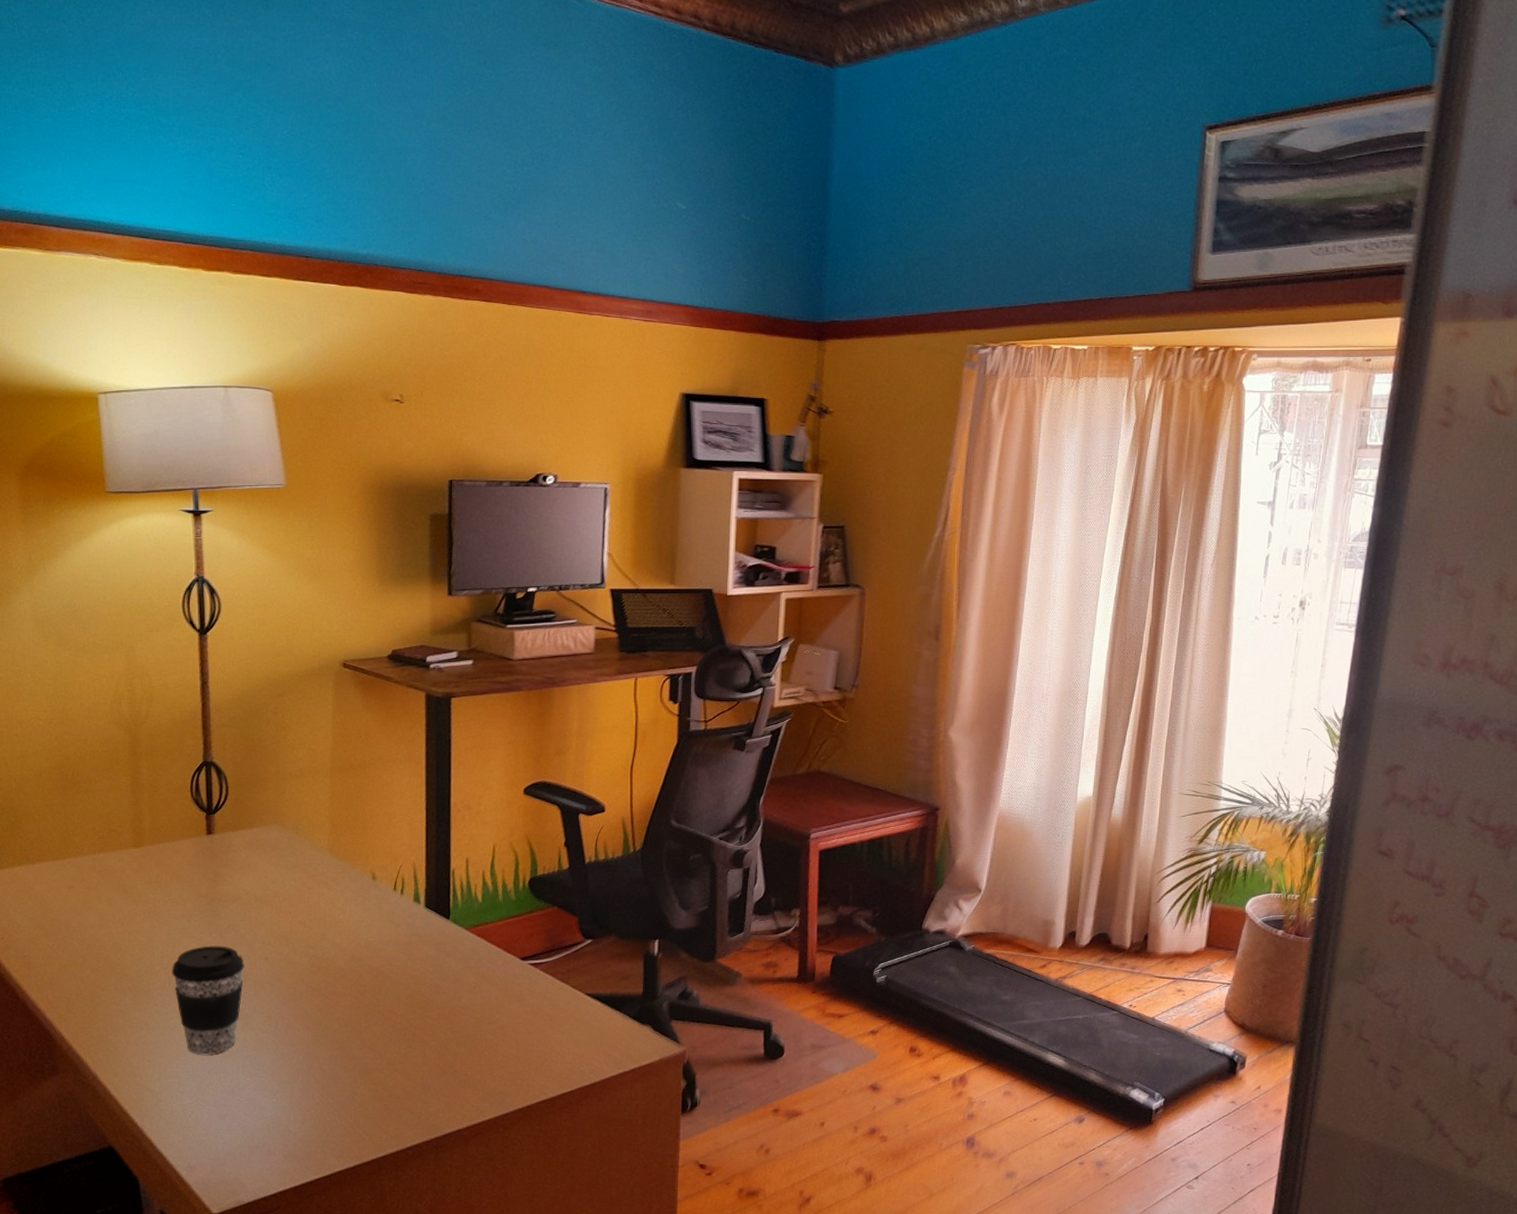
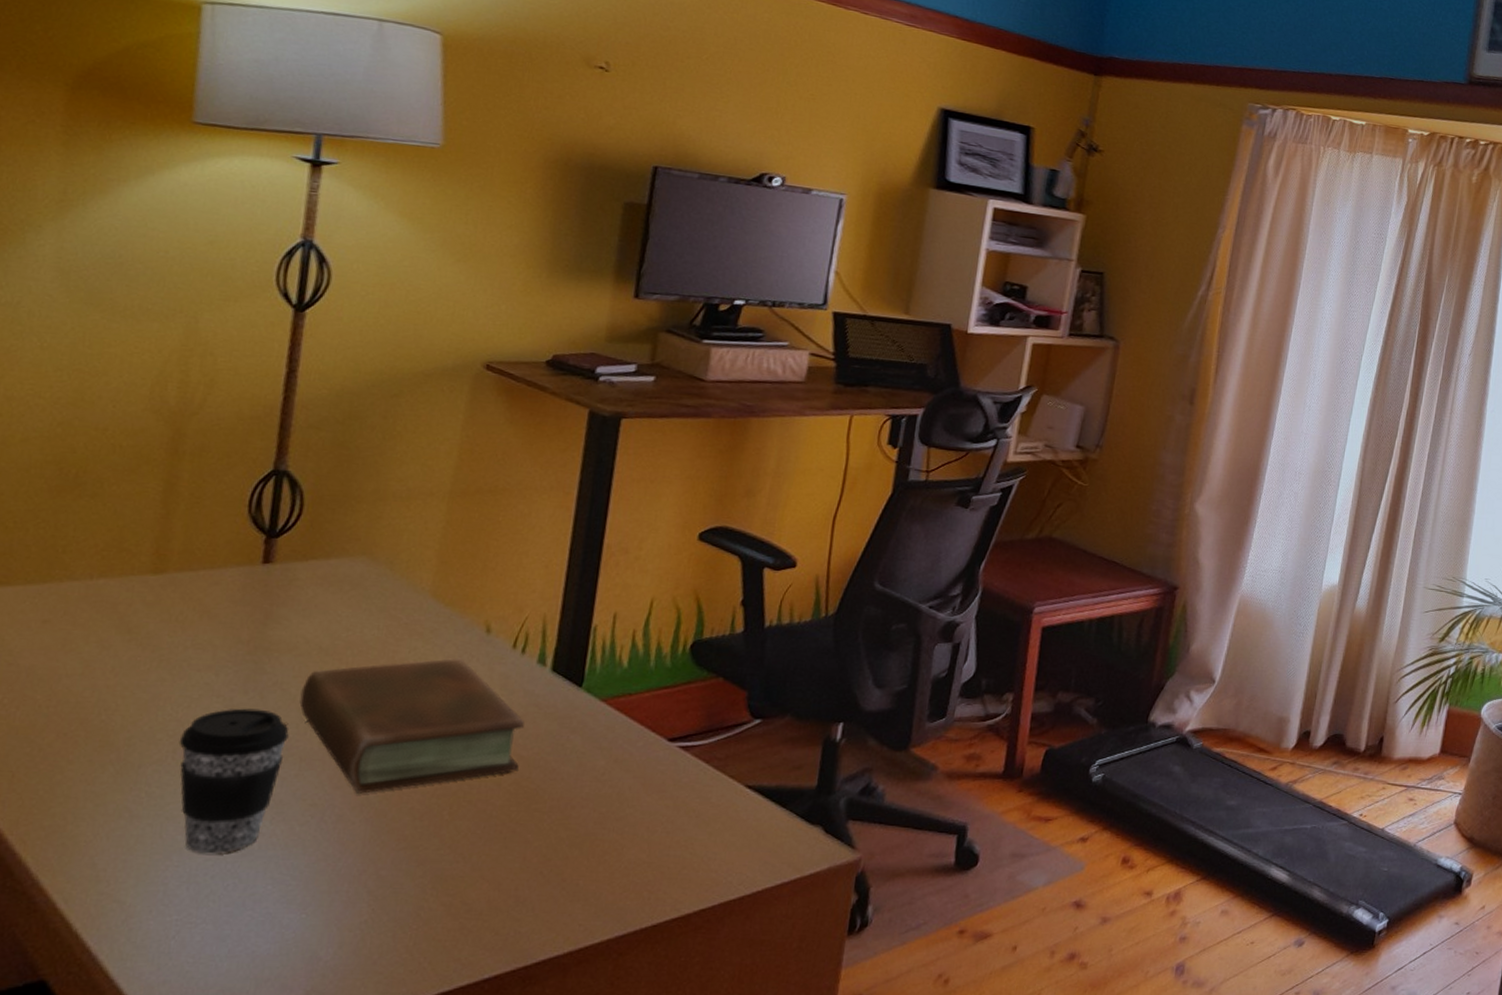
book: none [248,900,411,1008] -> present [299,658,524,794]

